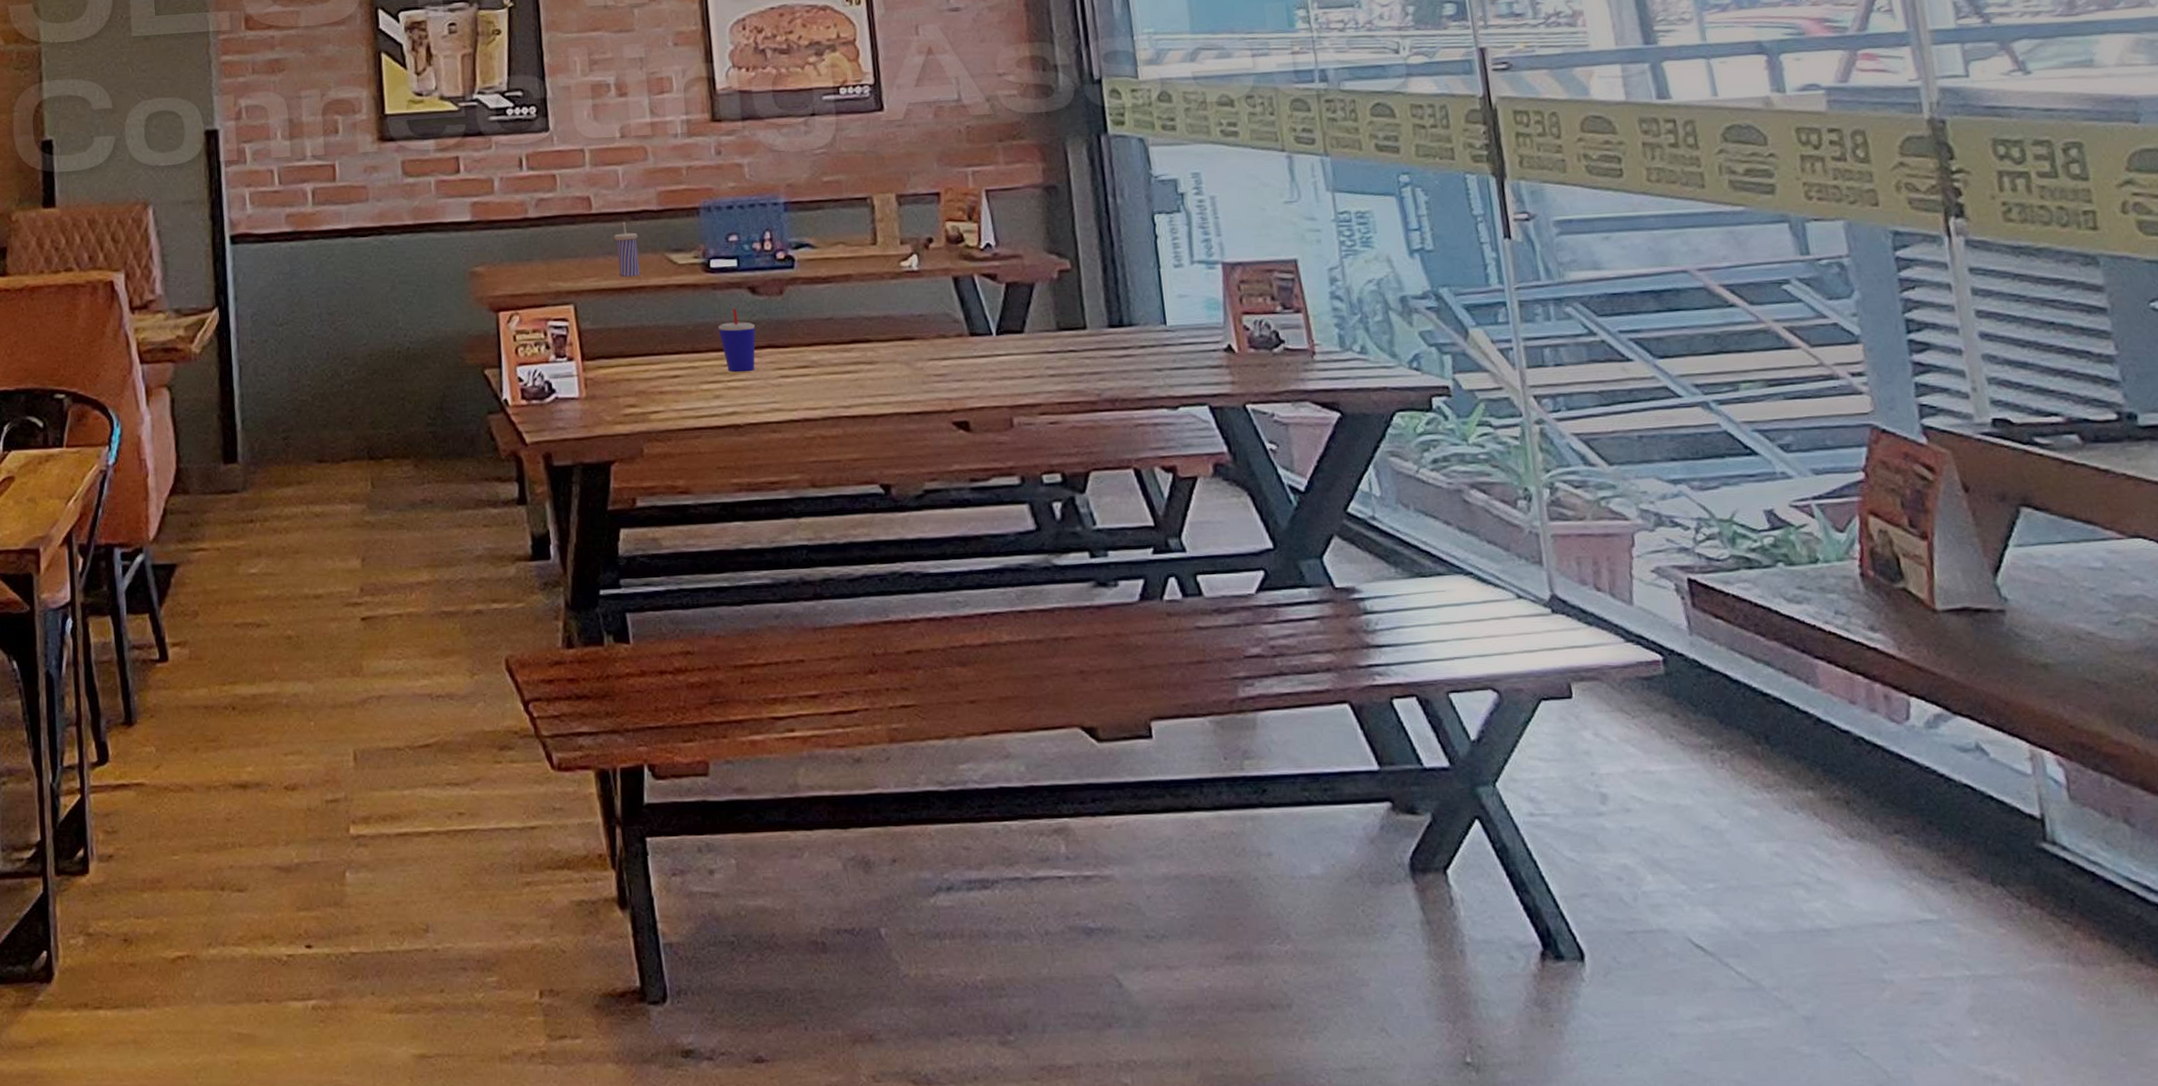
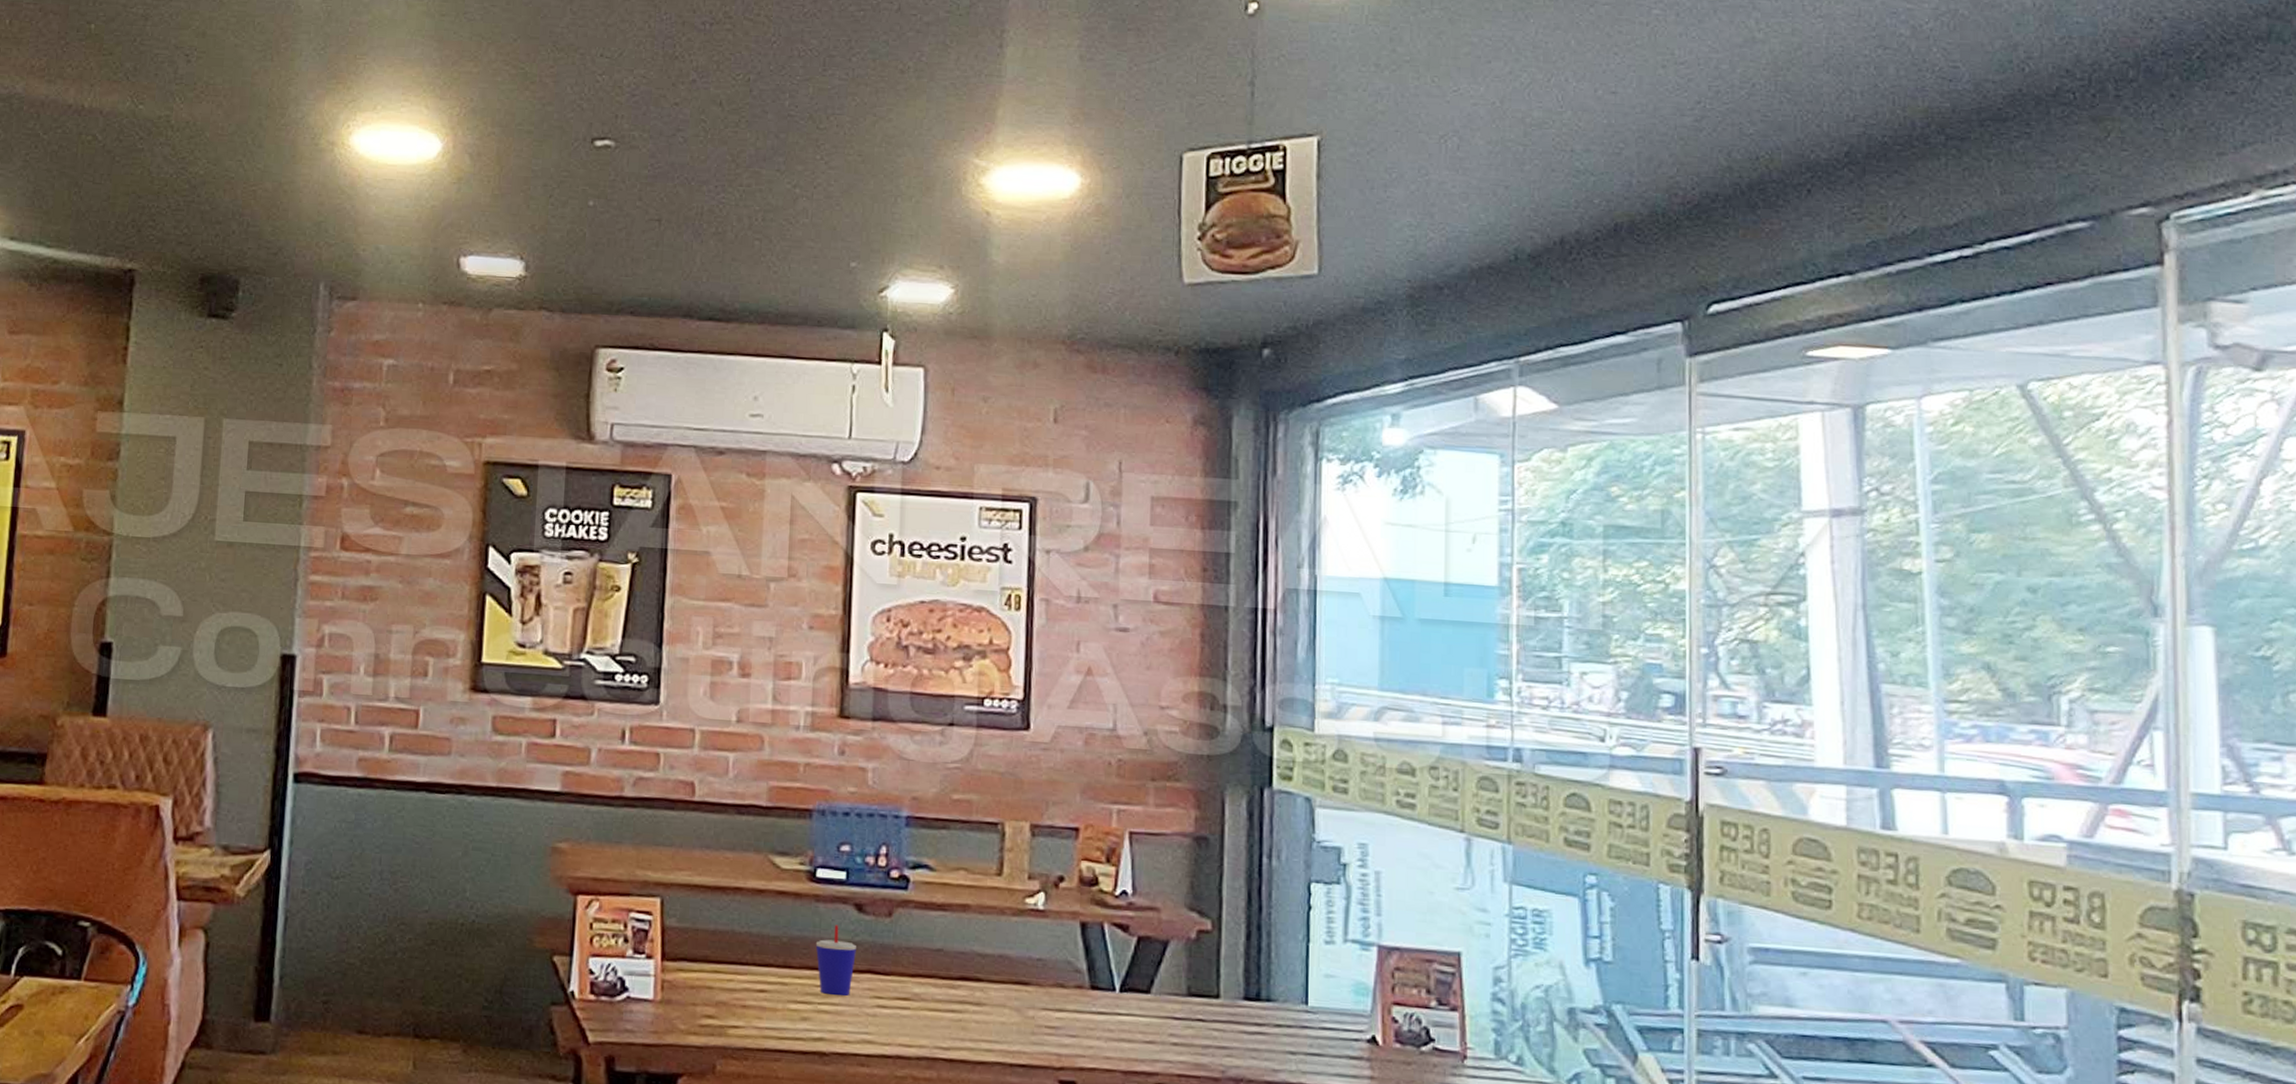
beverage cup: present [614,221,640,278] -> none [715,814,742,877]

